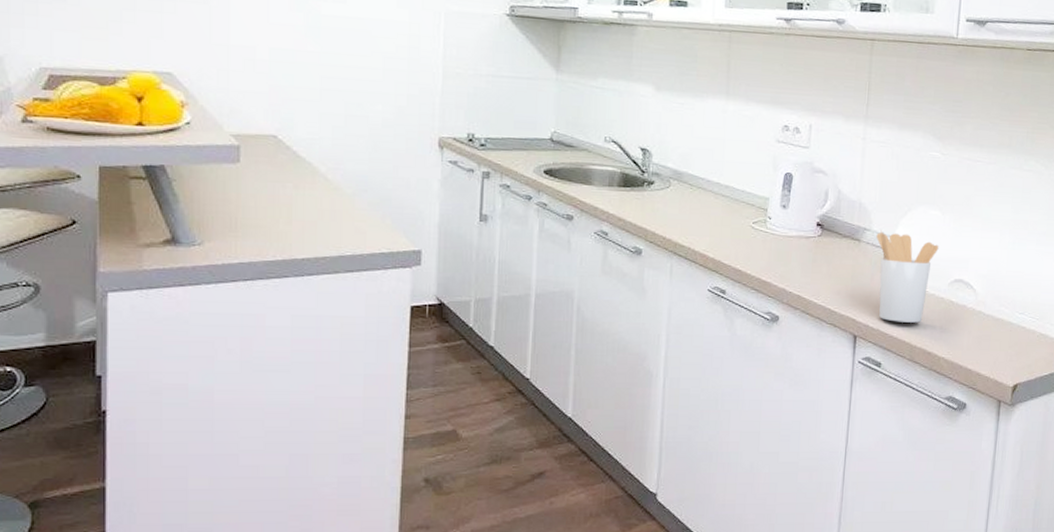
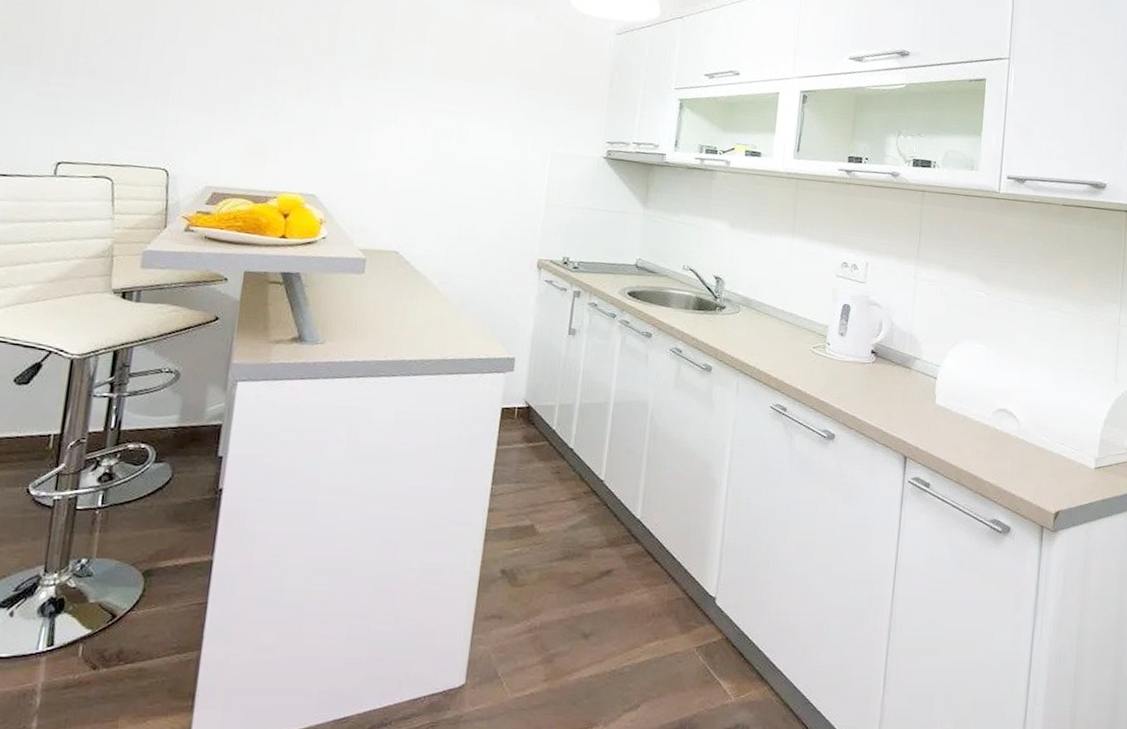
utensil holder: present [876,230,939,323] -> none [926,360,984,448]

